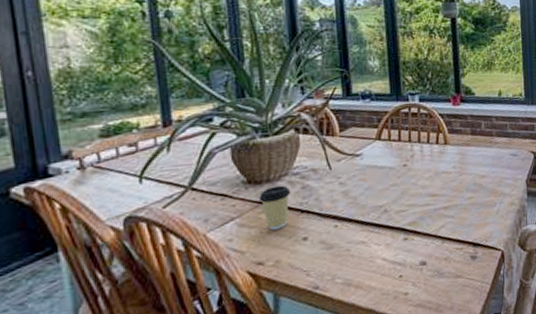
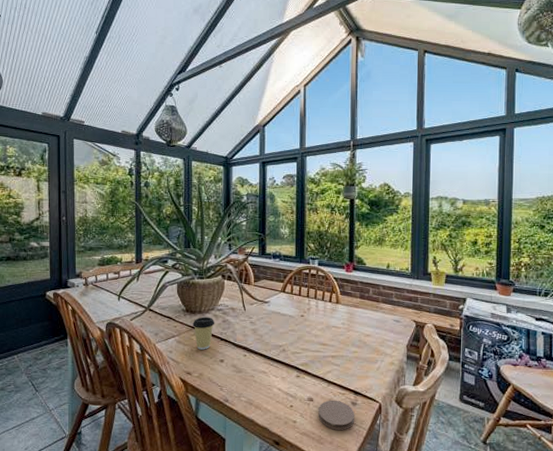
coaster: none [433,257,476,293] -> present [318,400,355,430]

